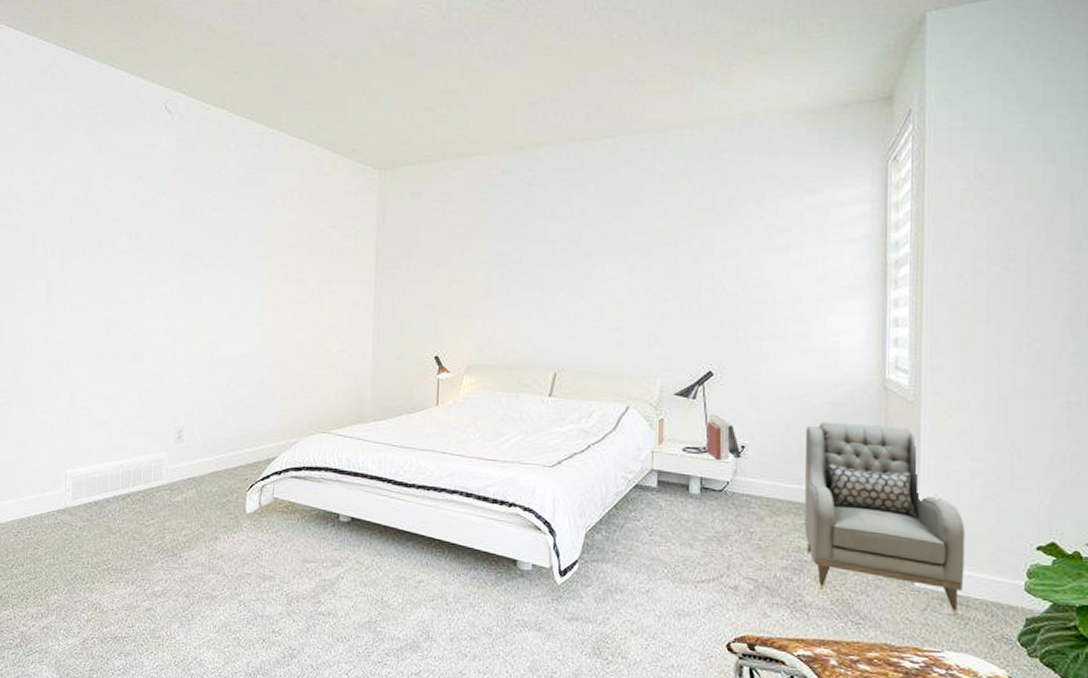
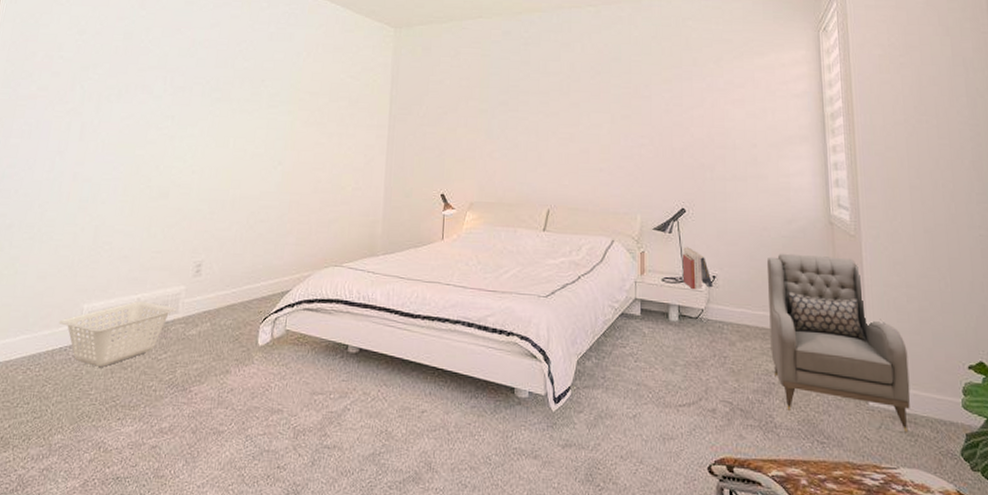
laundry basket: none [44,467,160,532] -> present [58,301,176,367]

